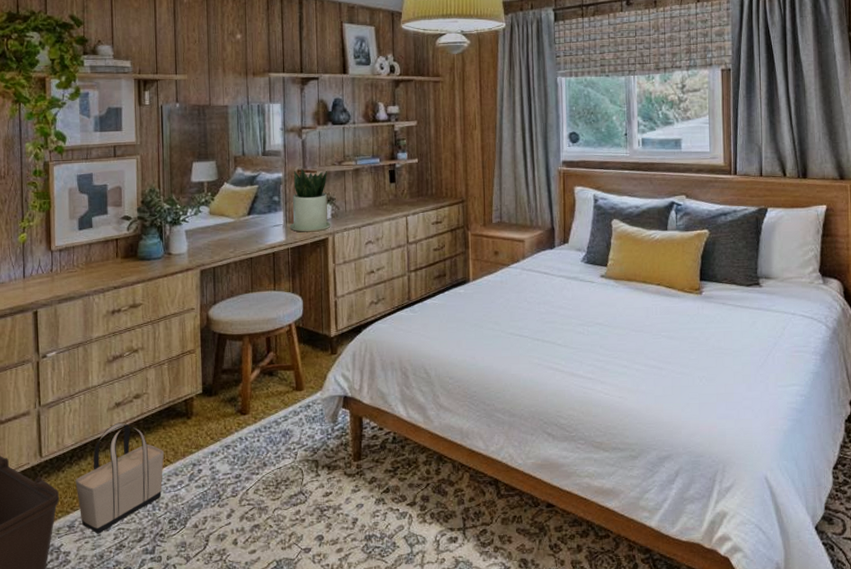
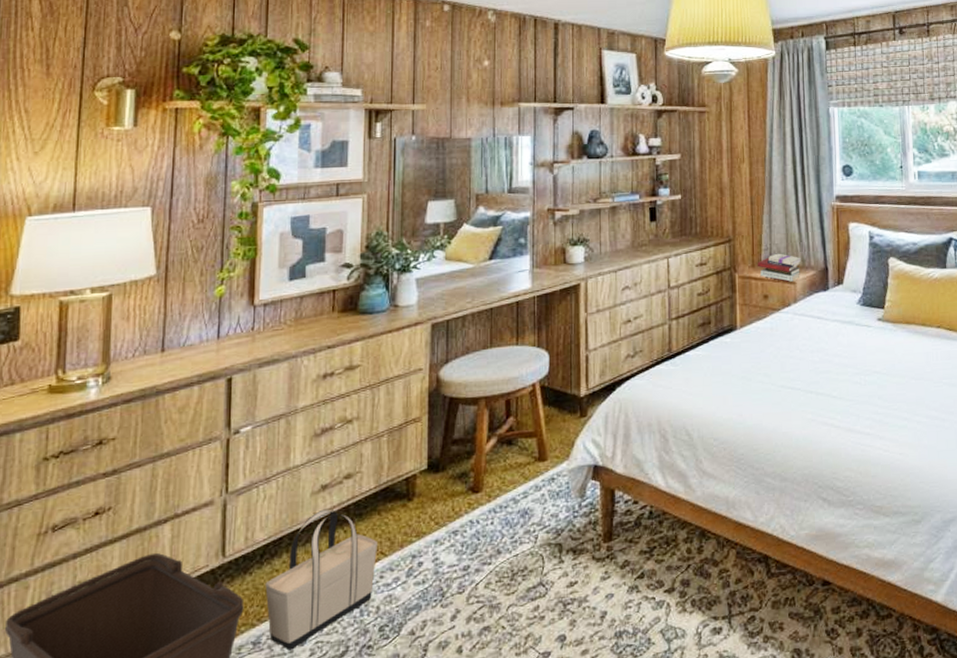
planter: present [289,168,331,232] -> none [536,207,584,278]
books: none [488,213,529,241] -> present [757,253,801,283]

